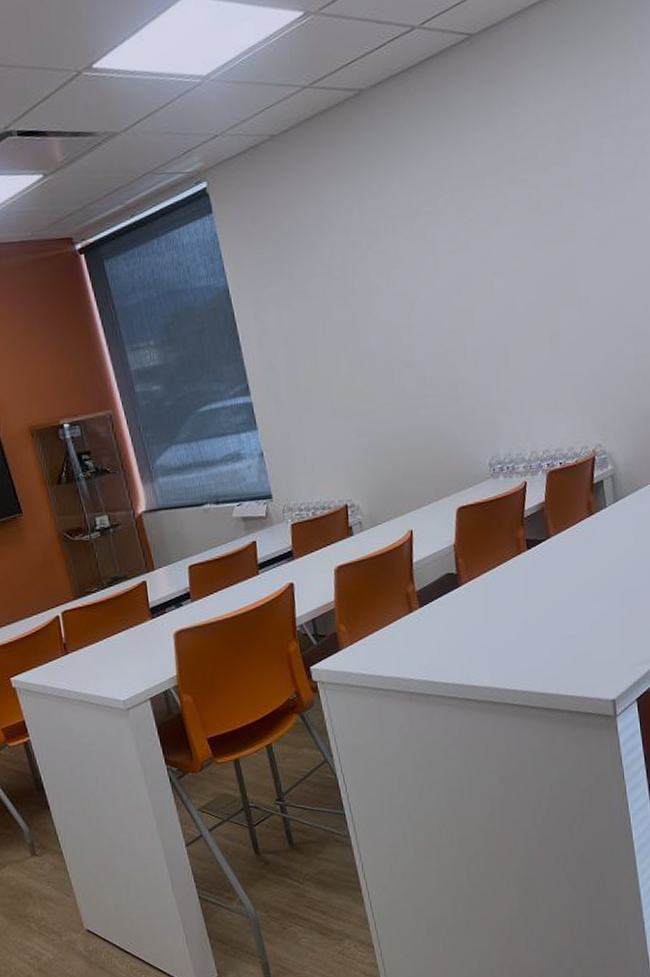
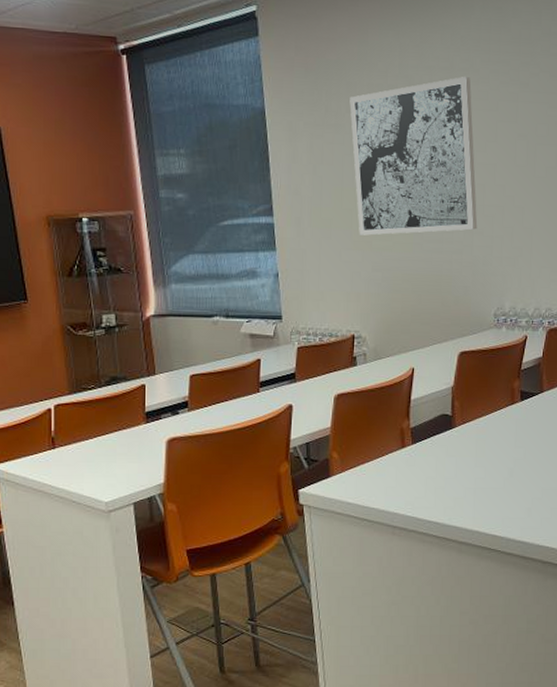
wall art: none [313,220,462,402] -> present [349,77,478,236]

